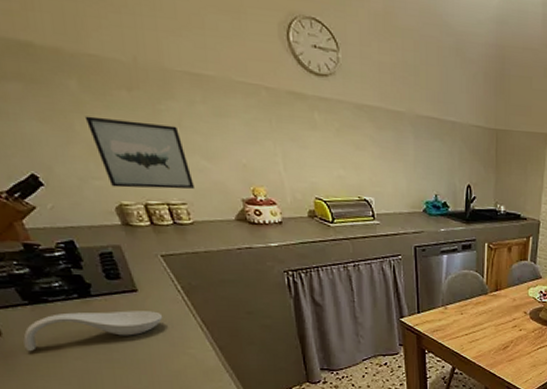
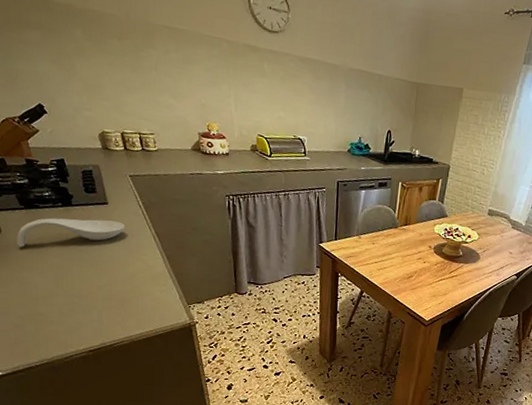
wall art: present [84,116,194,189] -> none [84,59,161,122]

